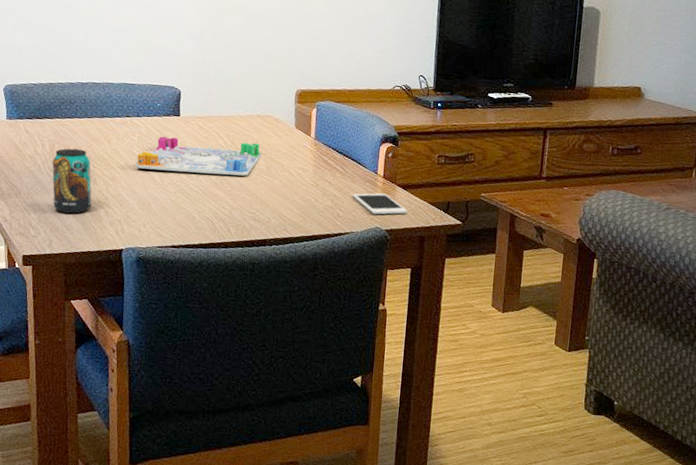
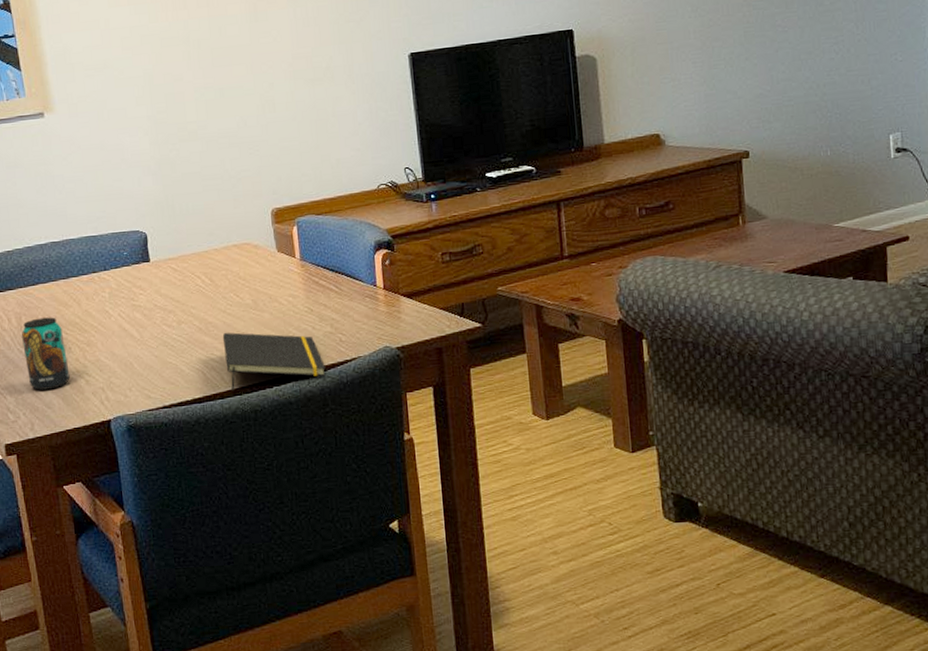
board game: present [135,136,262,176] -> none [110,276,246,327]
notepad: none [234,190,321,244] -> present [222,332,326,391]
cell phone: present [352,193,407,215] -> none [353,306,417,333]

